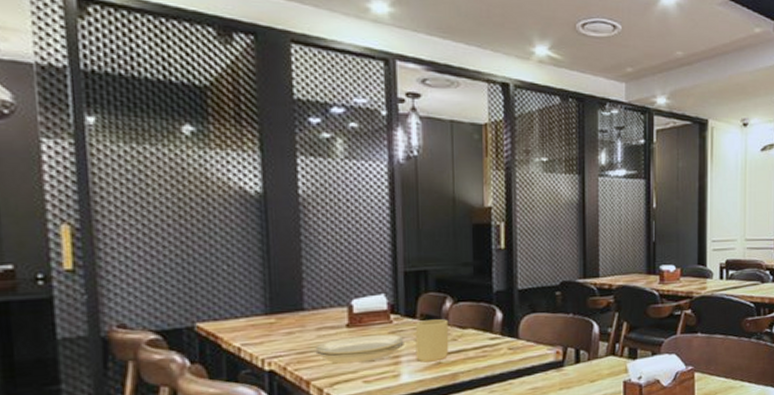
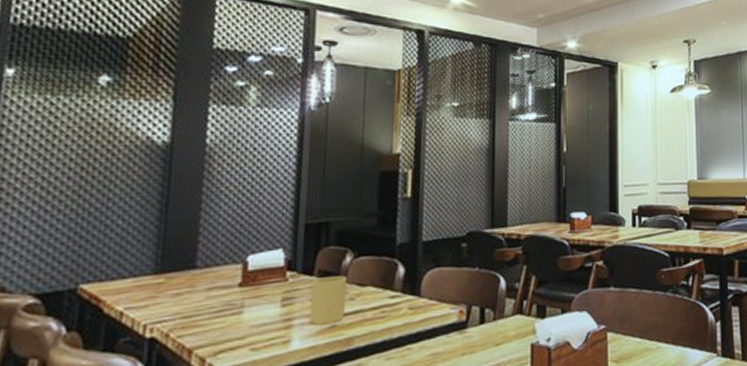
plate: present [315,334,404,364] -> none [202,293,299,329]

